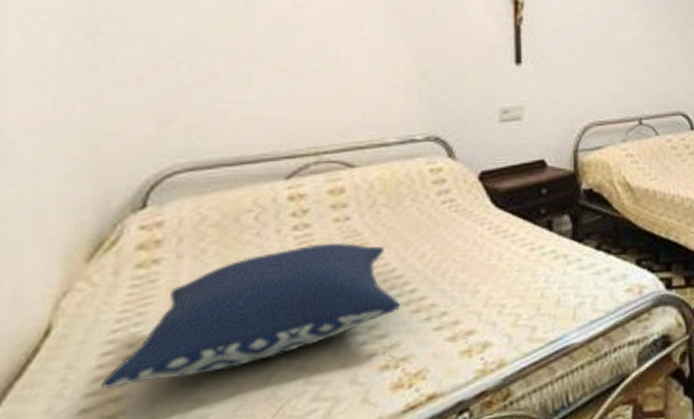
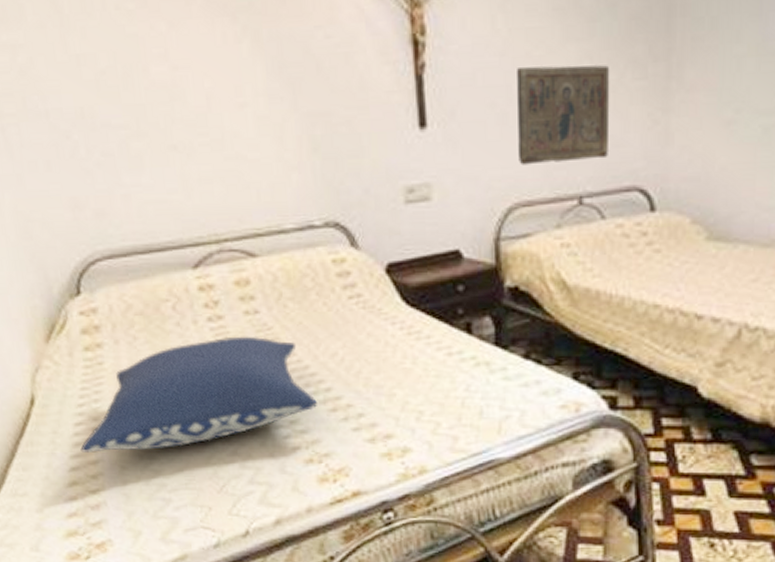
religious icon: none [593,26,660,95] -> present [517,65,610,165]

